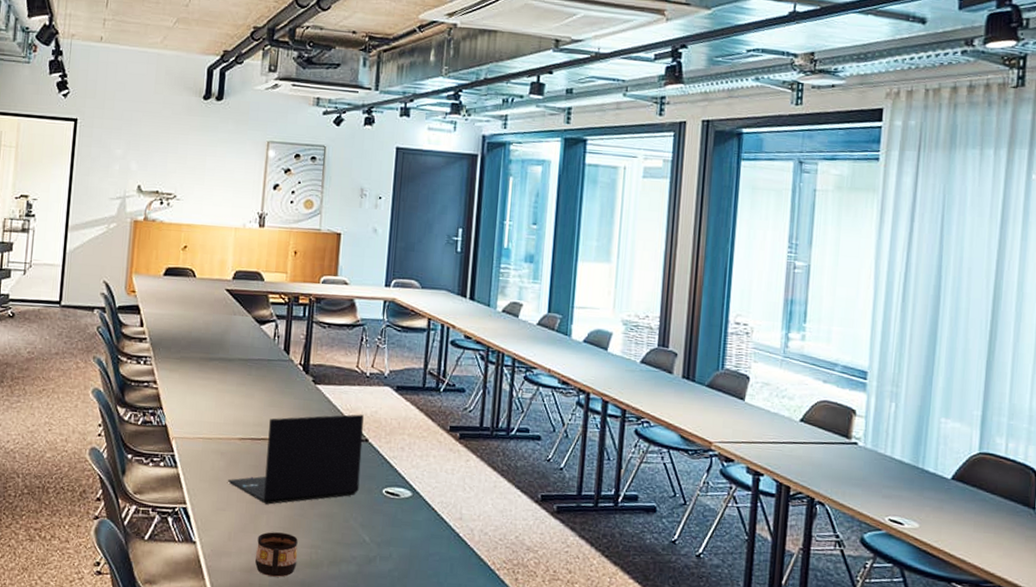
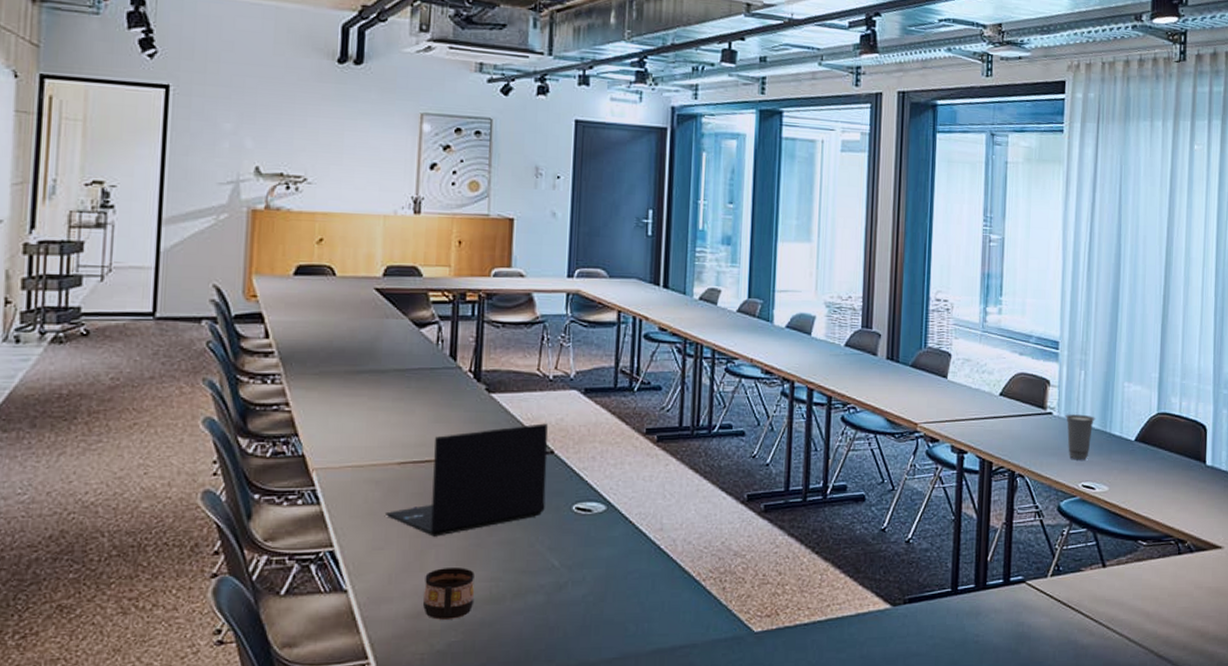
cup: none [871,445,906,494] -> present [1065,414,1095,460]

